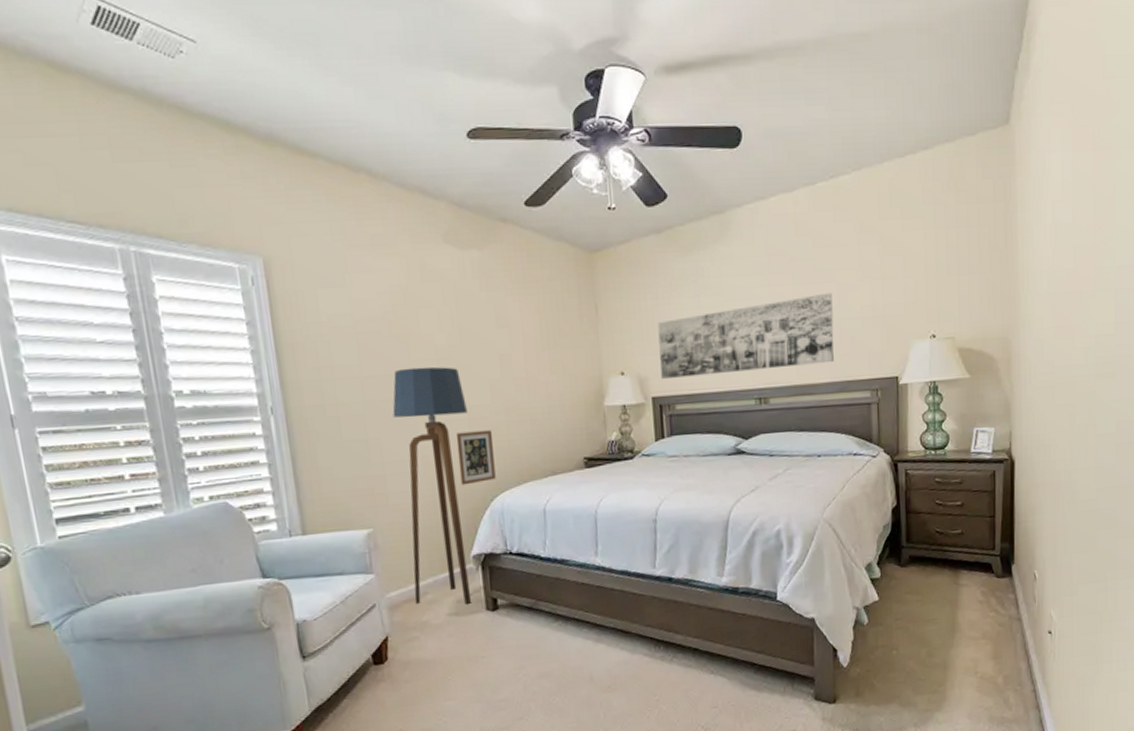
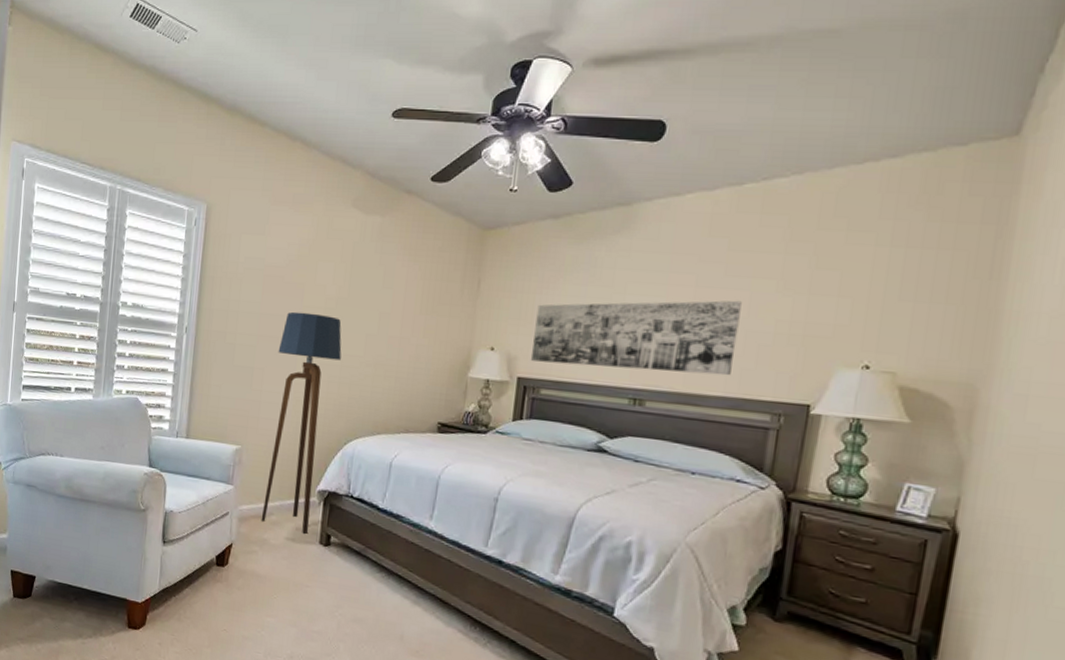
picture frame: present [455,430,496,486] -> none [321,376,359,426]

